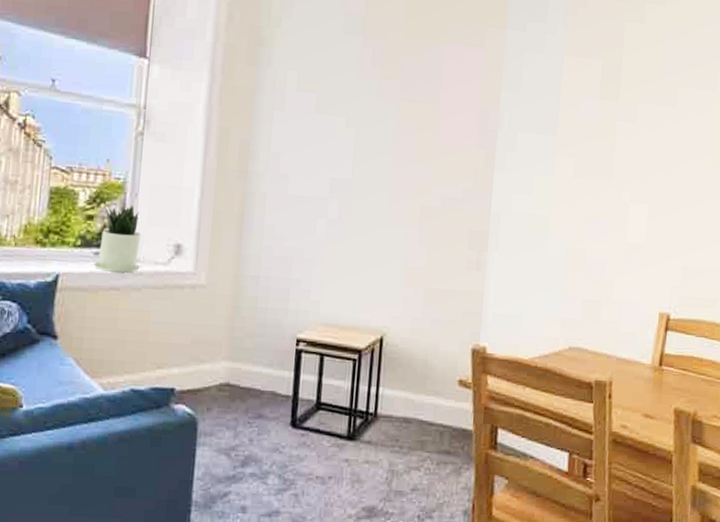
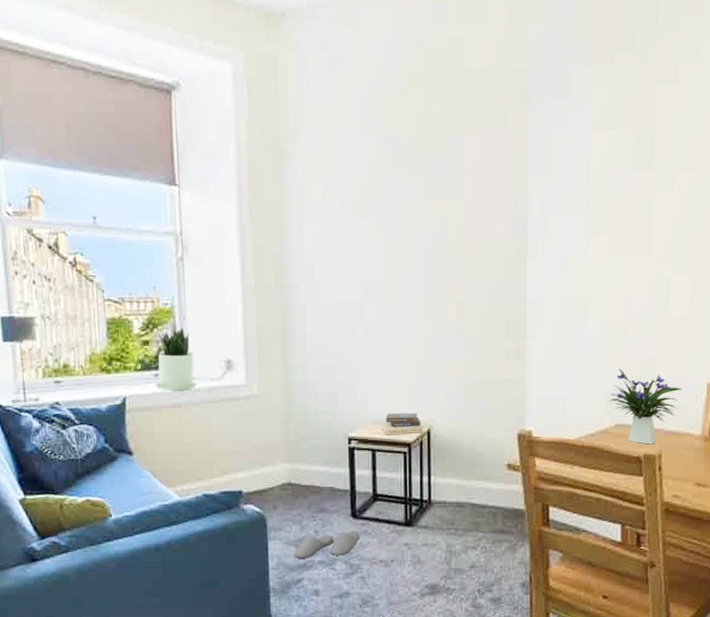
slippers: none [223,441,298,469] -> present [294,530,360,558]
books: none [332,316,376,341] -> present [381,413,423,435]
flower arrangement: none [564,290,636,371] -> present [609,368,683,445]

